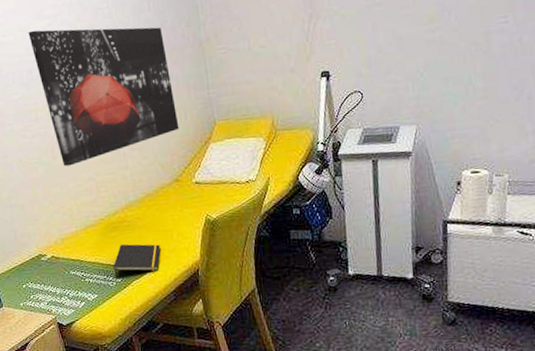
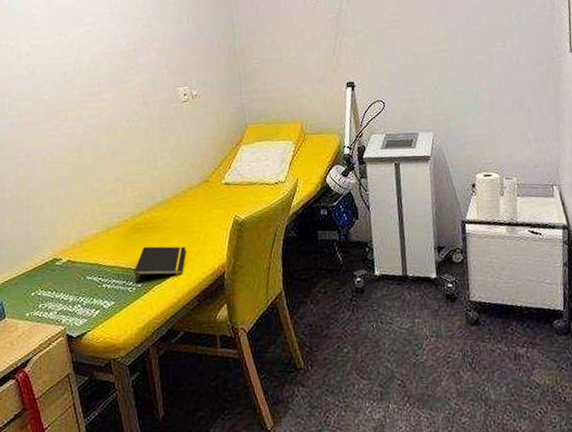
wall art: present [28,27,180,166] -> none [66,35,211,166]

